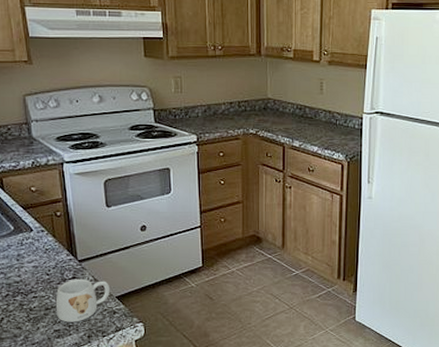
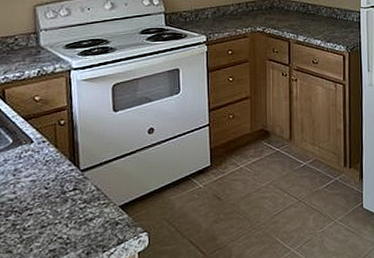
mug: present [55,278,111,323] -> none [52,189,114,240]

